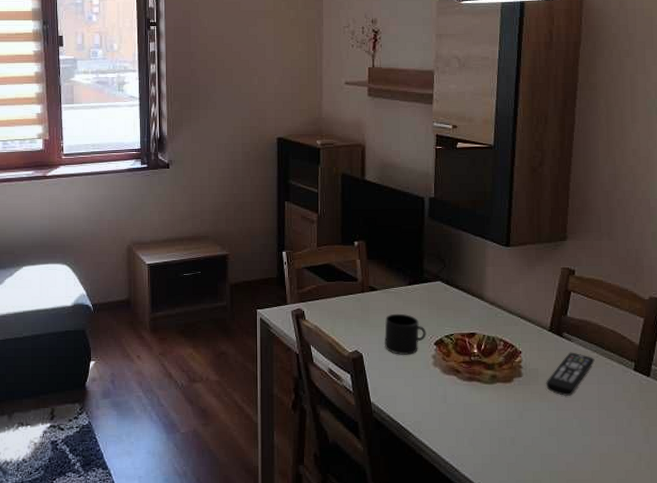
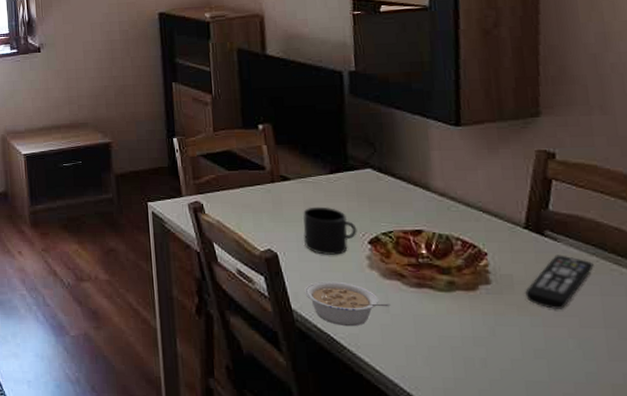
legume: none [382,377,448,416] -> present [305,281,391,327]

